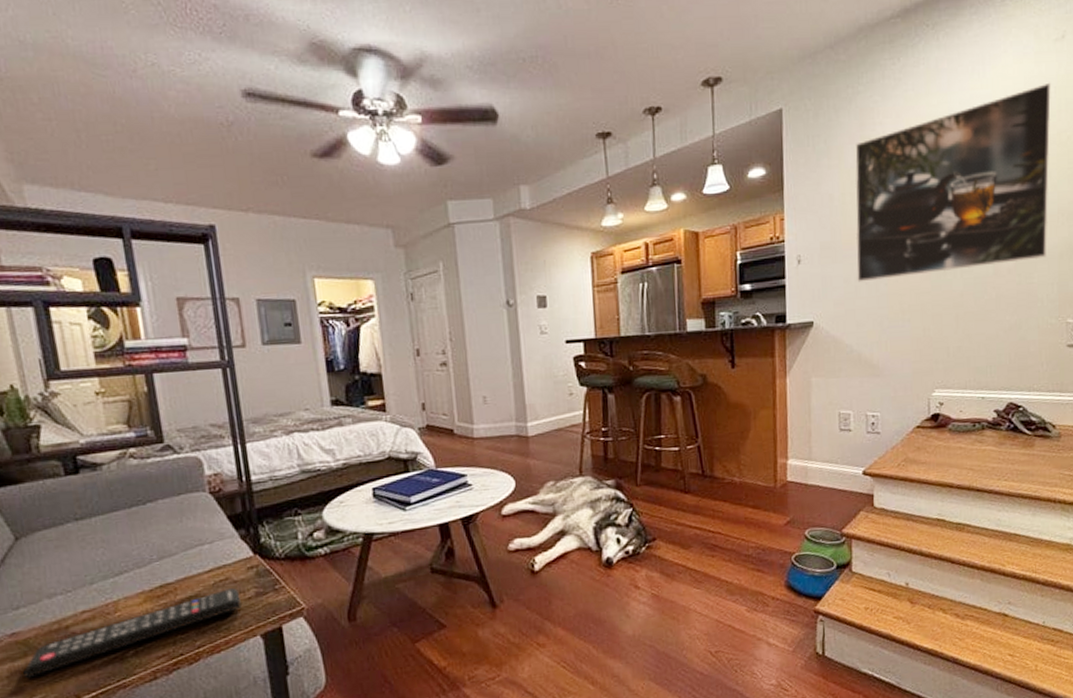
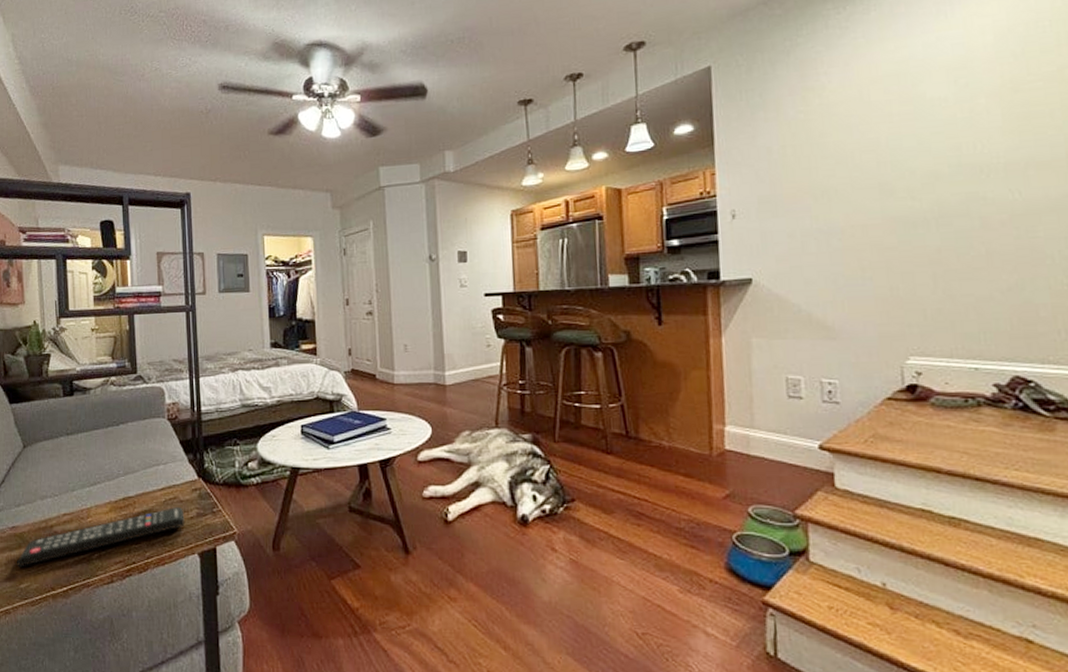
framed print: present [855,82,1051,282] -> none [796,16,1054,237]

